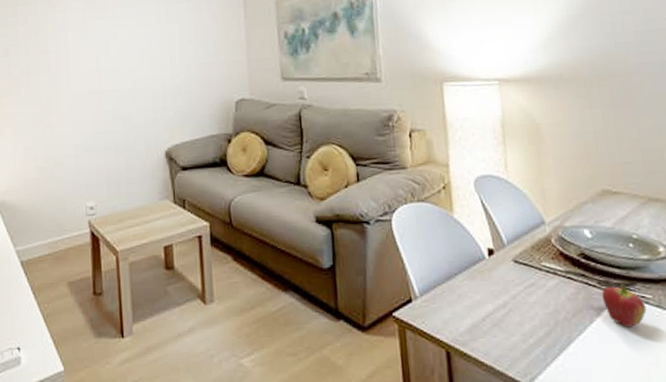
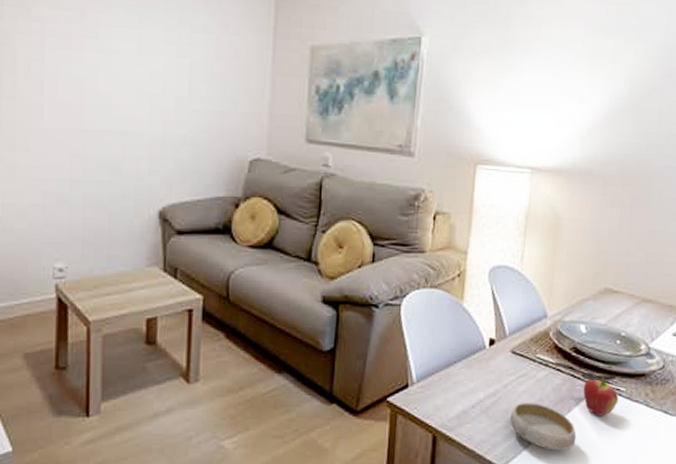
bowl: none [525,314,607,366] -> present [510,402,577,450]

